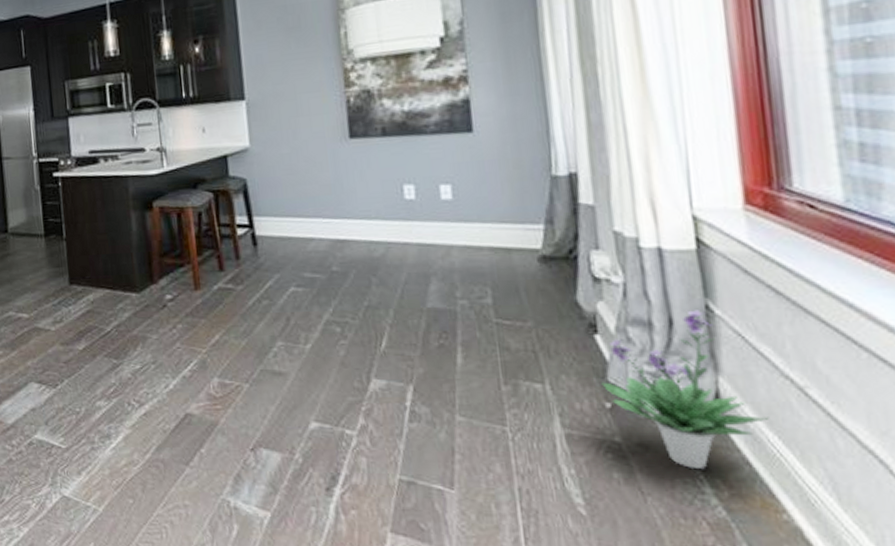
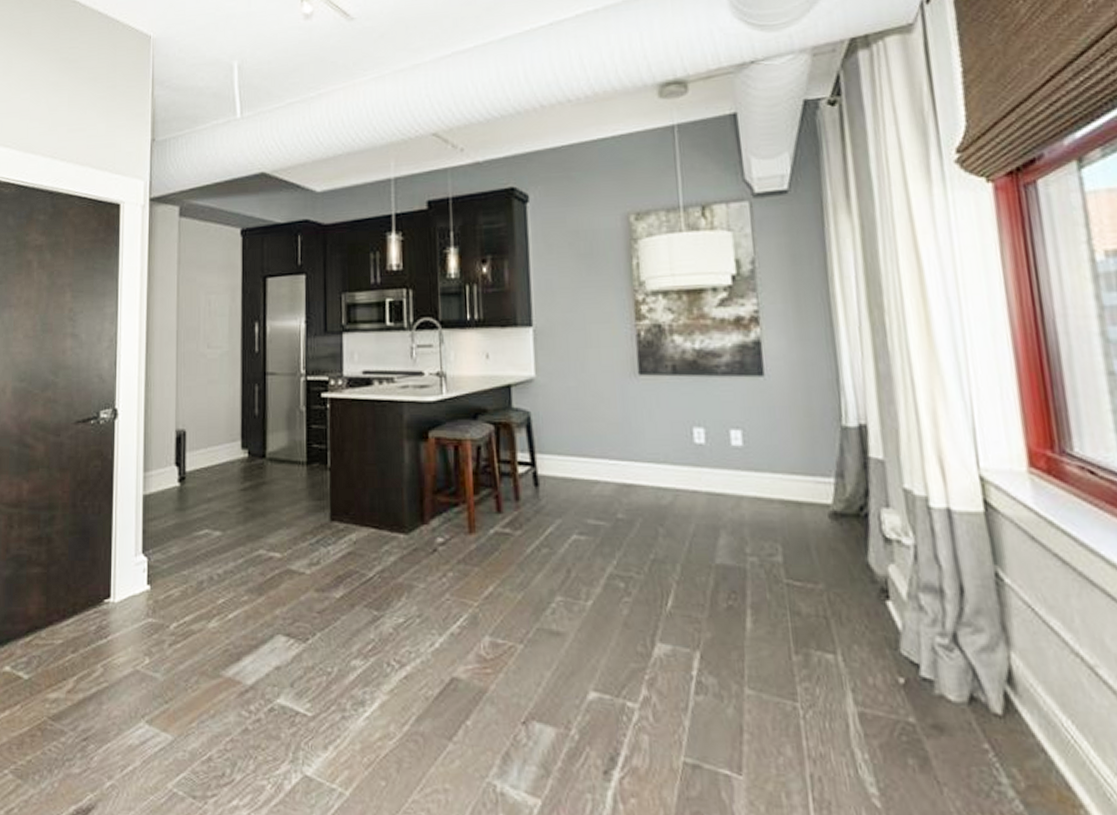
potted plant: present [601,310,770,470] -> none [894,577,1062,757]

